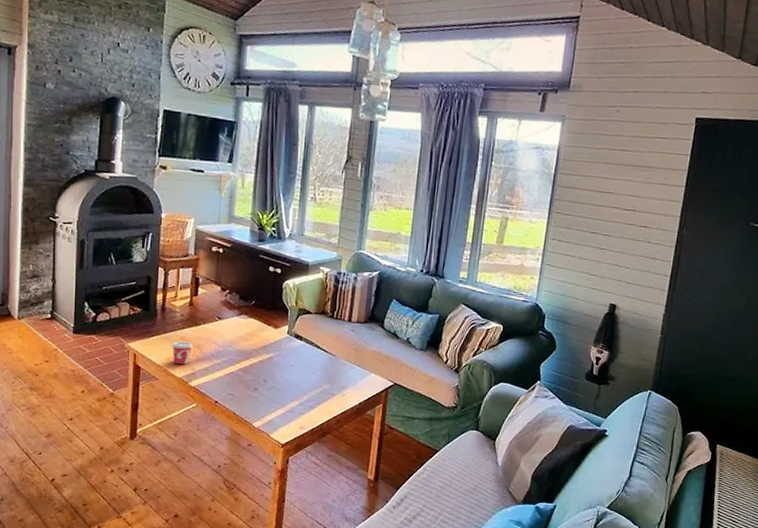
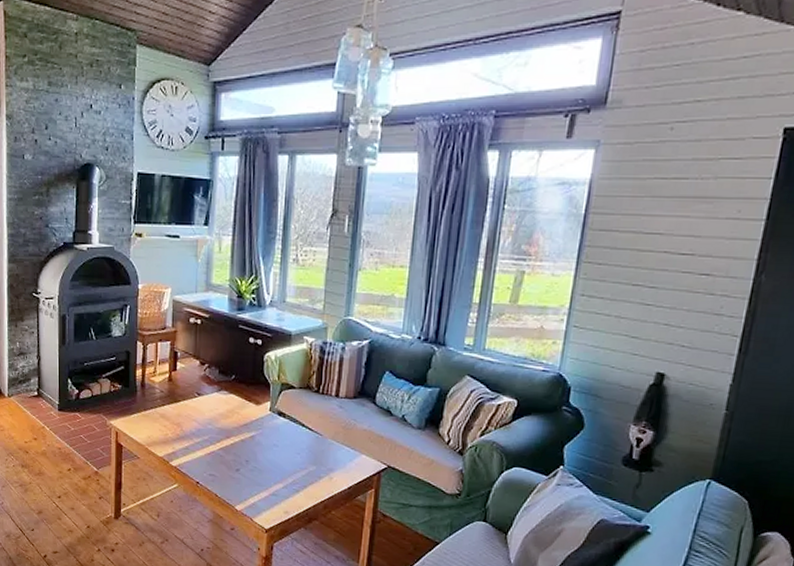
cup: present [171,341,193,364] -> none [151,418,173,443]

